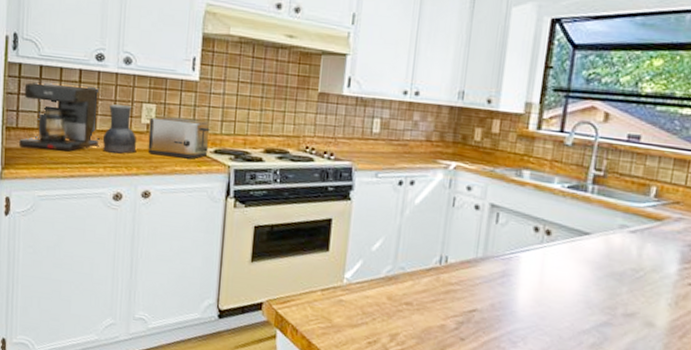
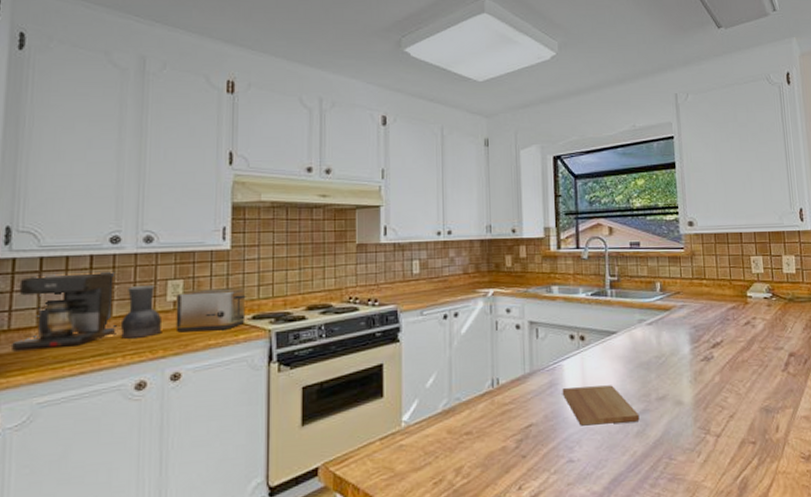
cutting board: none [514,281,599,333] -> present [562,385,640,426]

